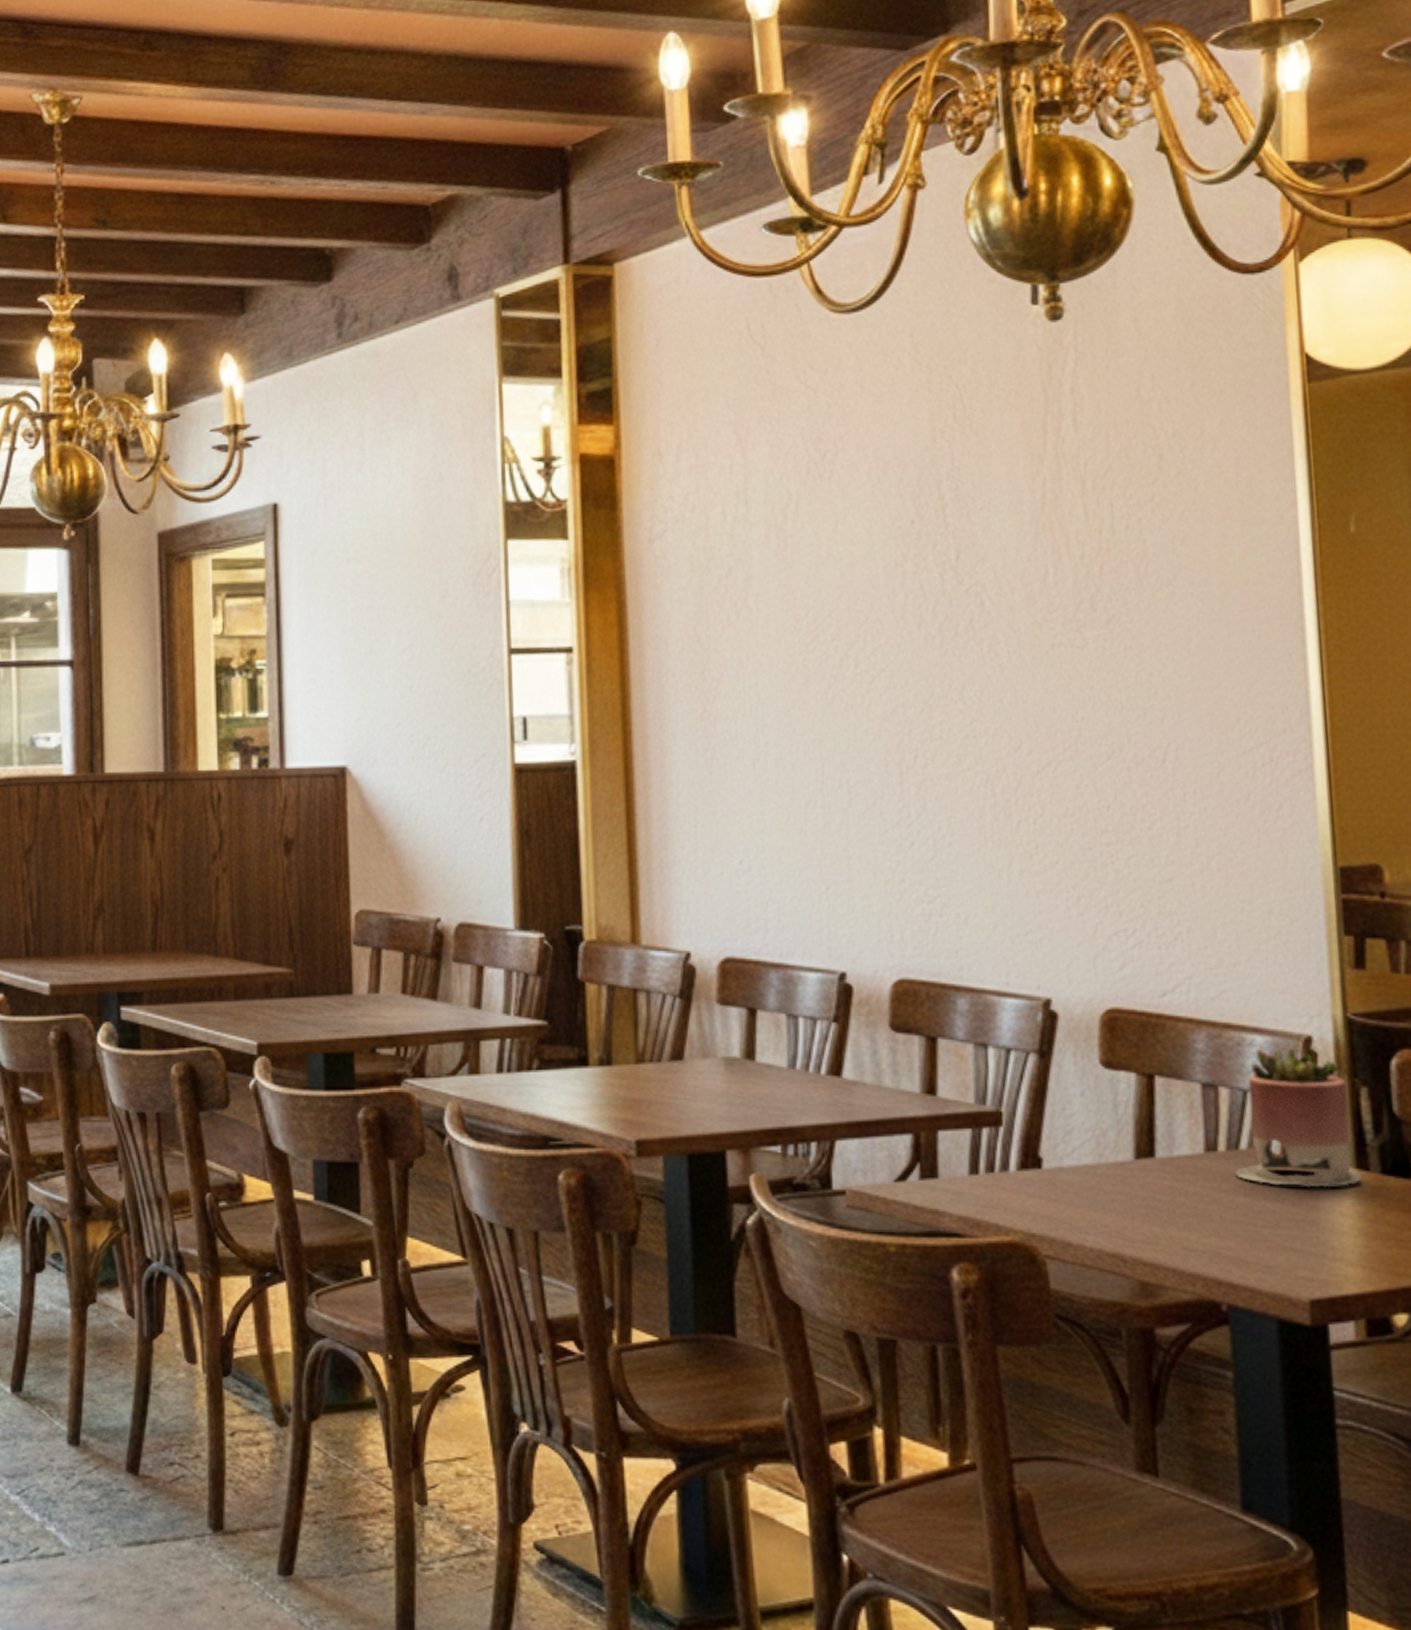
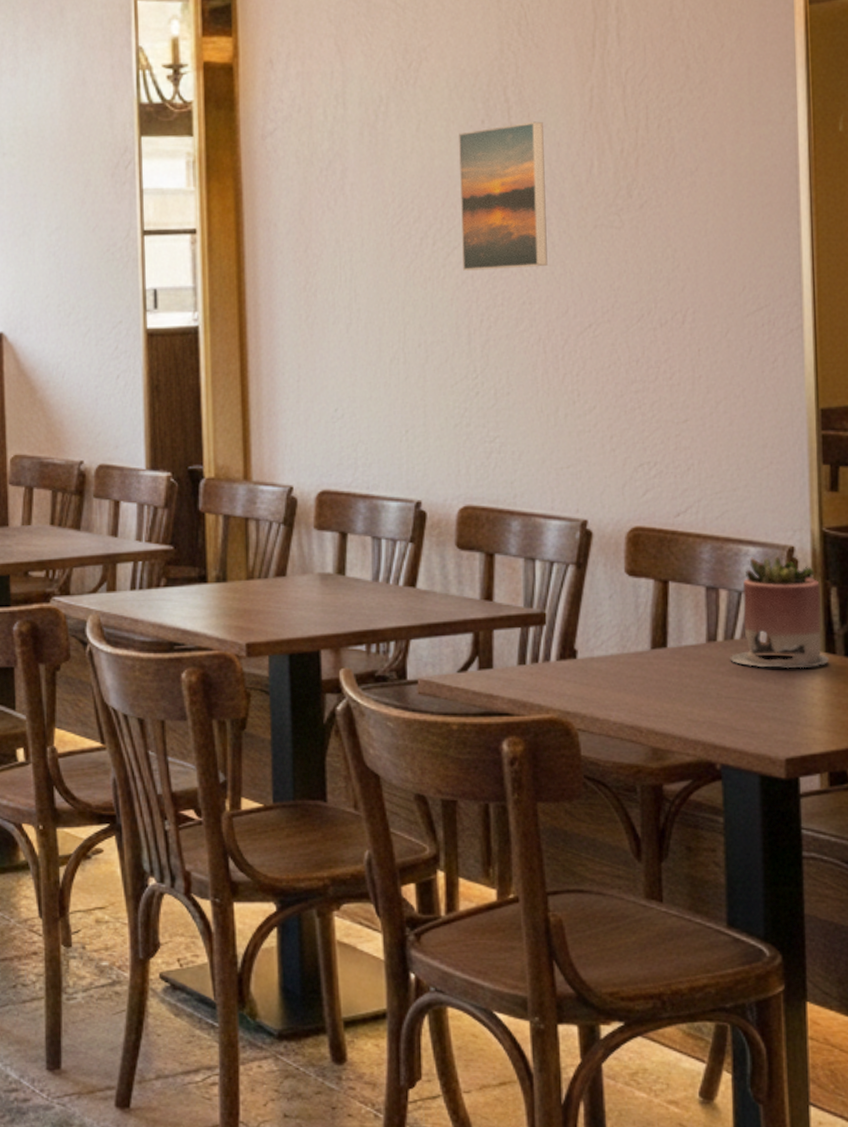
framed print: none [884,521,995,698] -> present [459,121,548,271]

